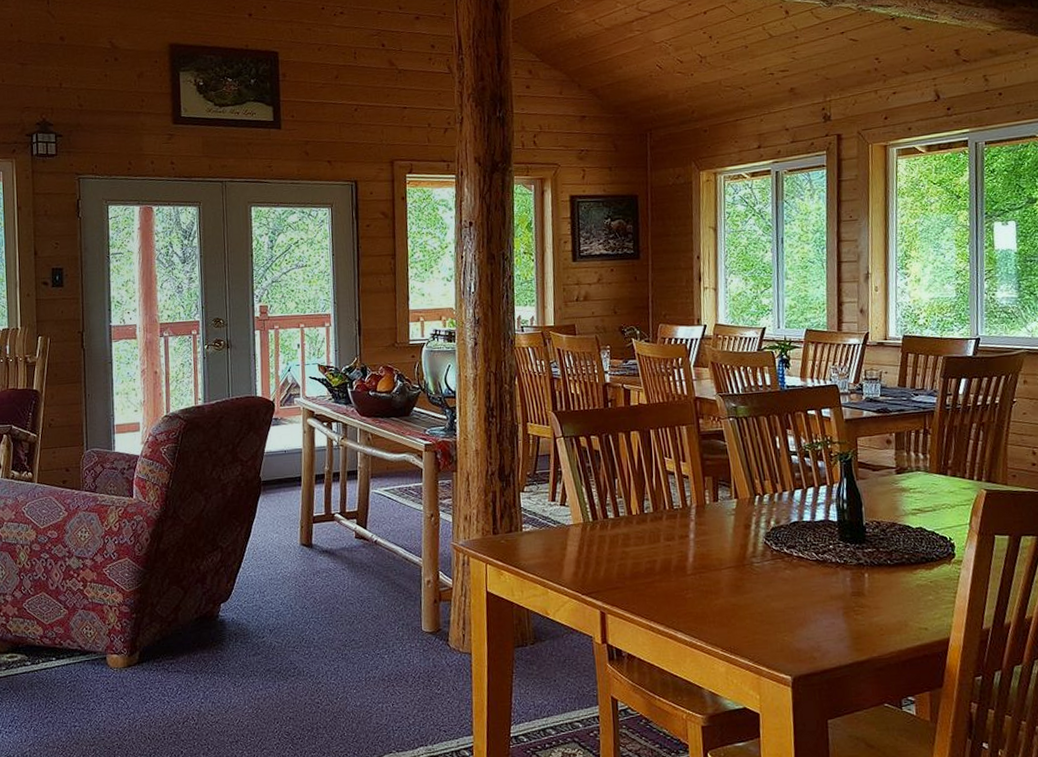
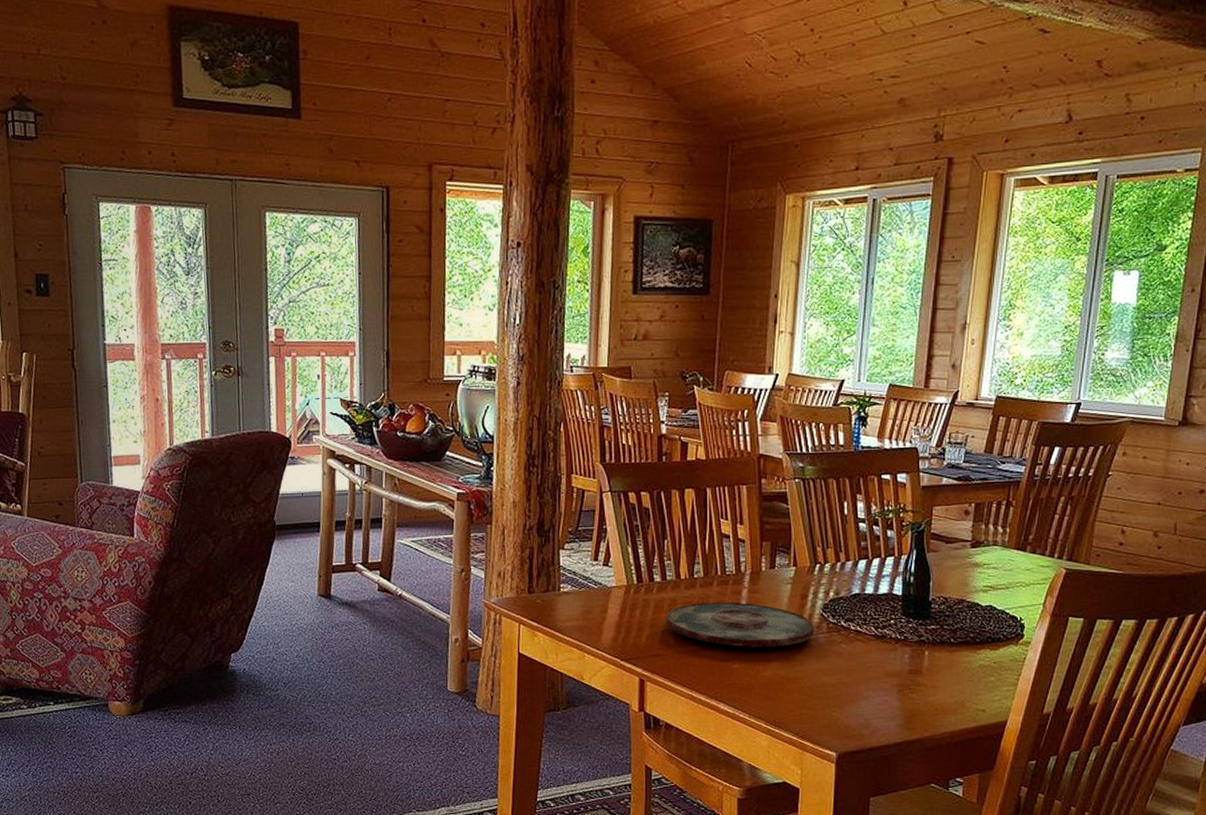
plate: none [621,534,761,577] -> present [666,602,816,648]

